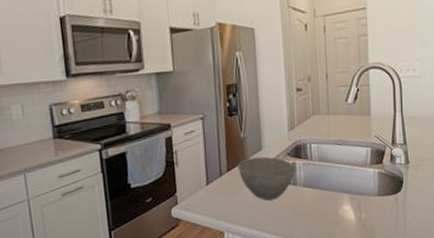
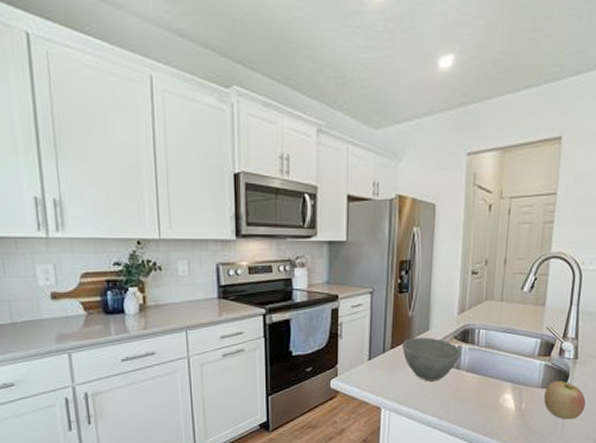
apple: none [382,187,423,225] -> present [544,381,586,420]

